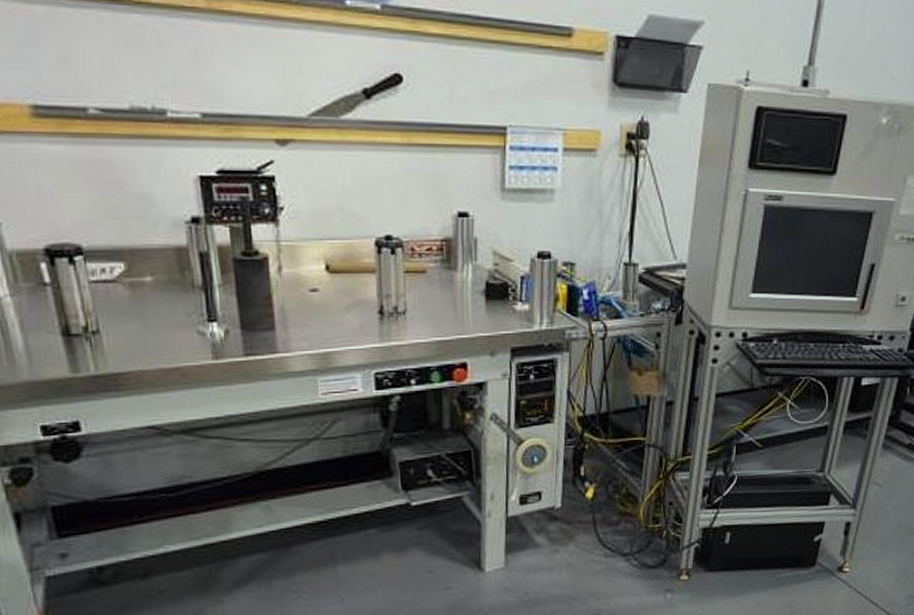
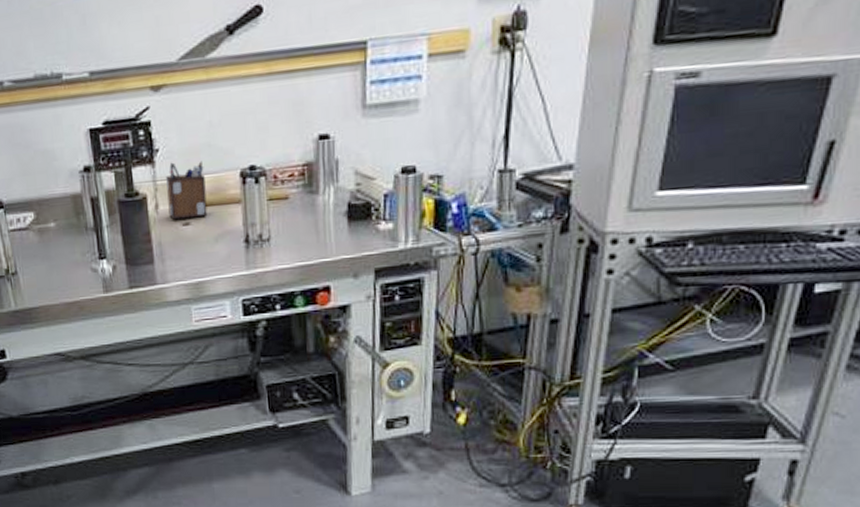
desk organizer: none [292,223,338,285] -> present [166,161,208,220]

